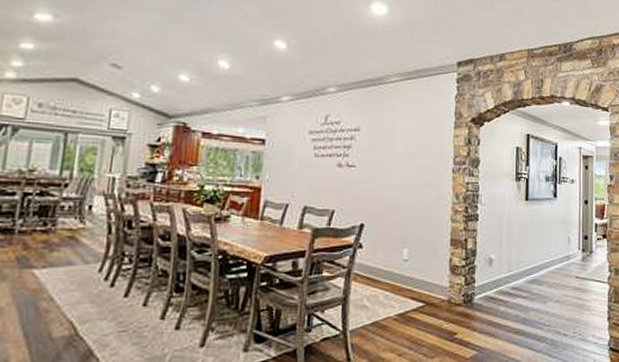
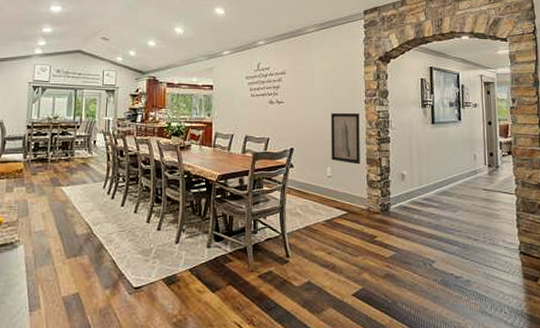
wall art: none [409,183,445,246] -> present [330,113,360,165]

